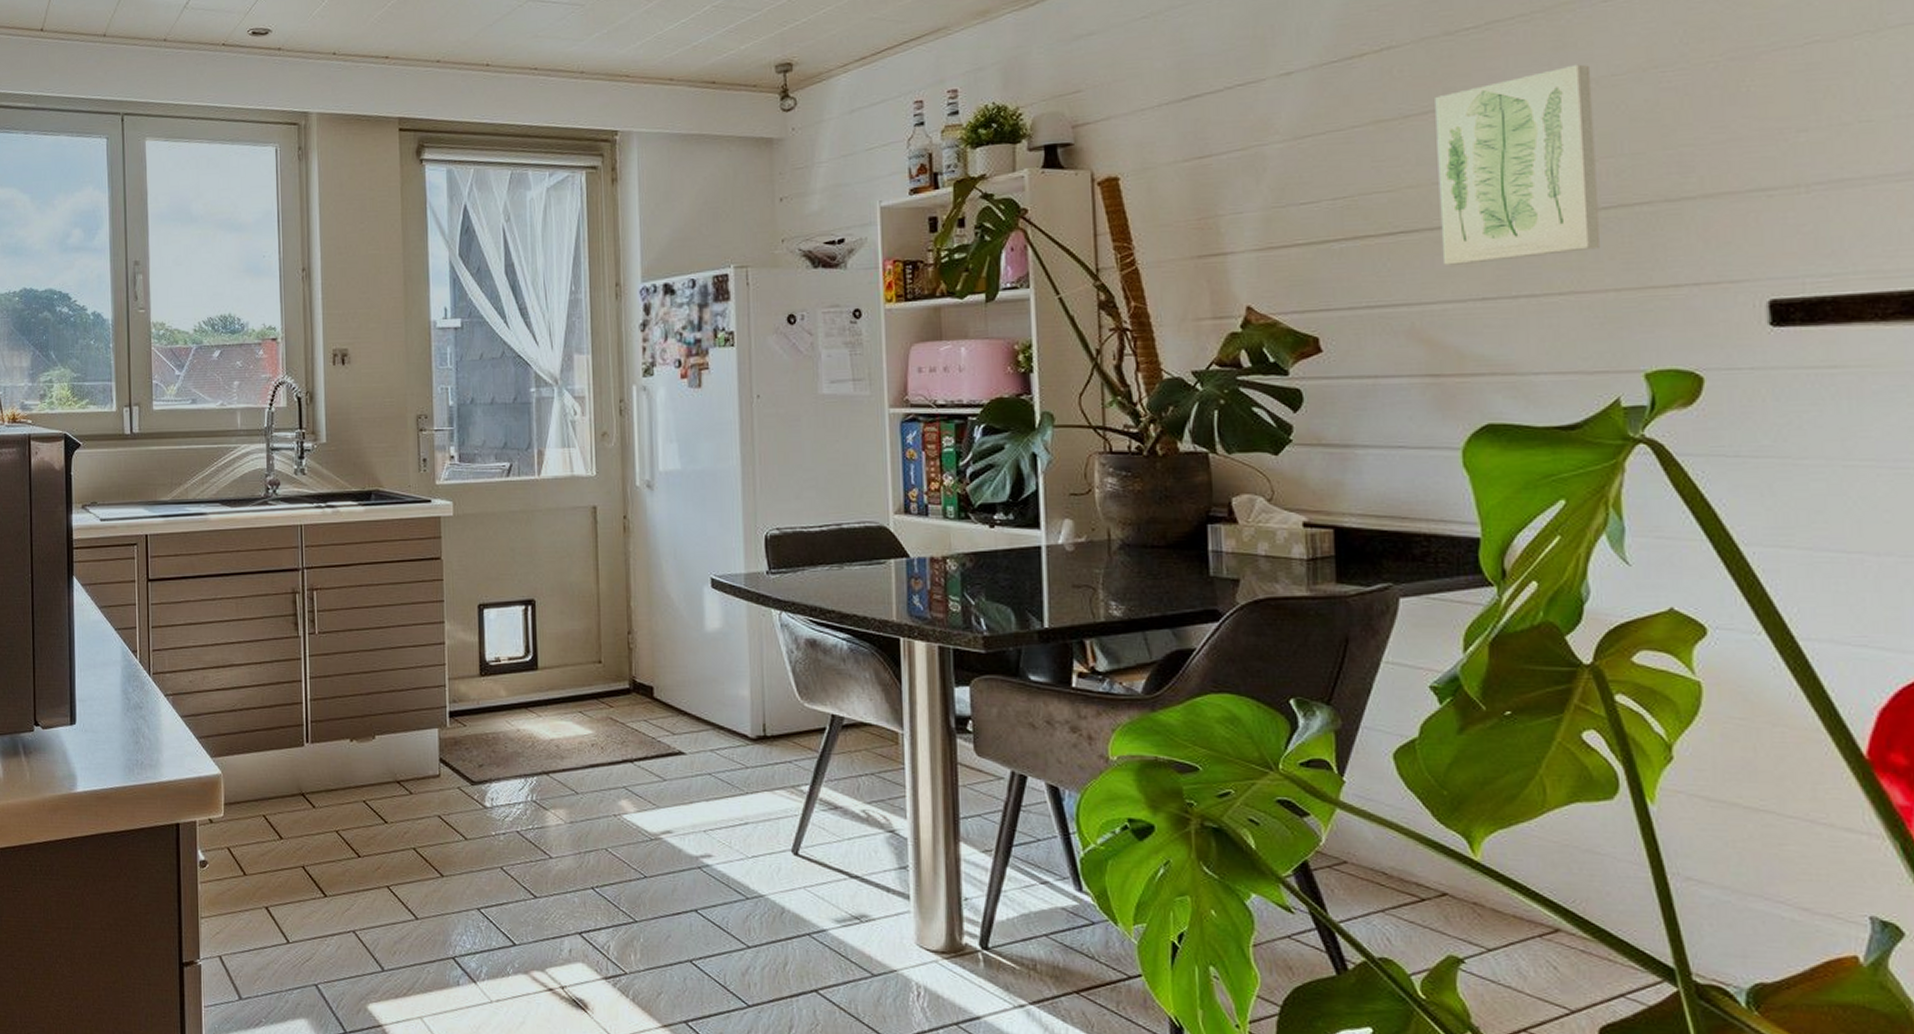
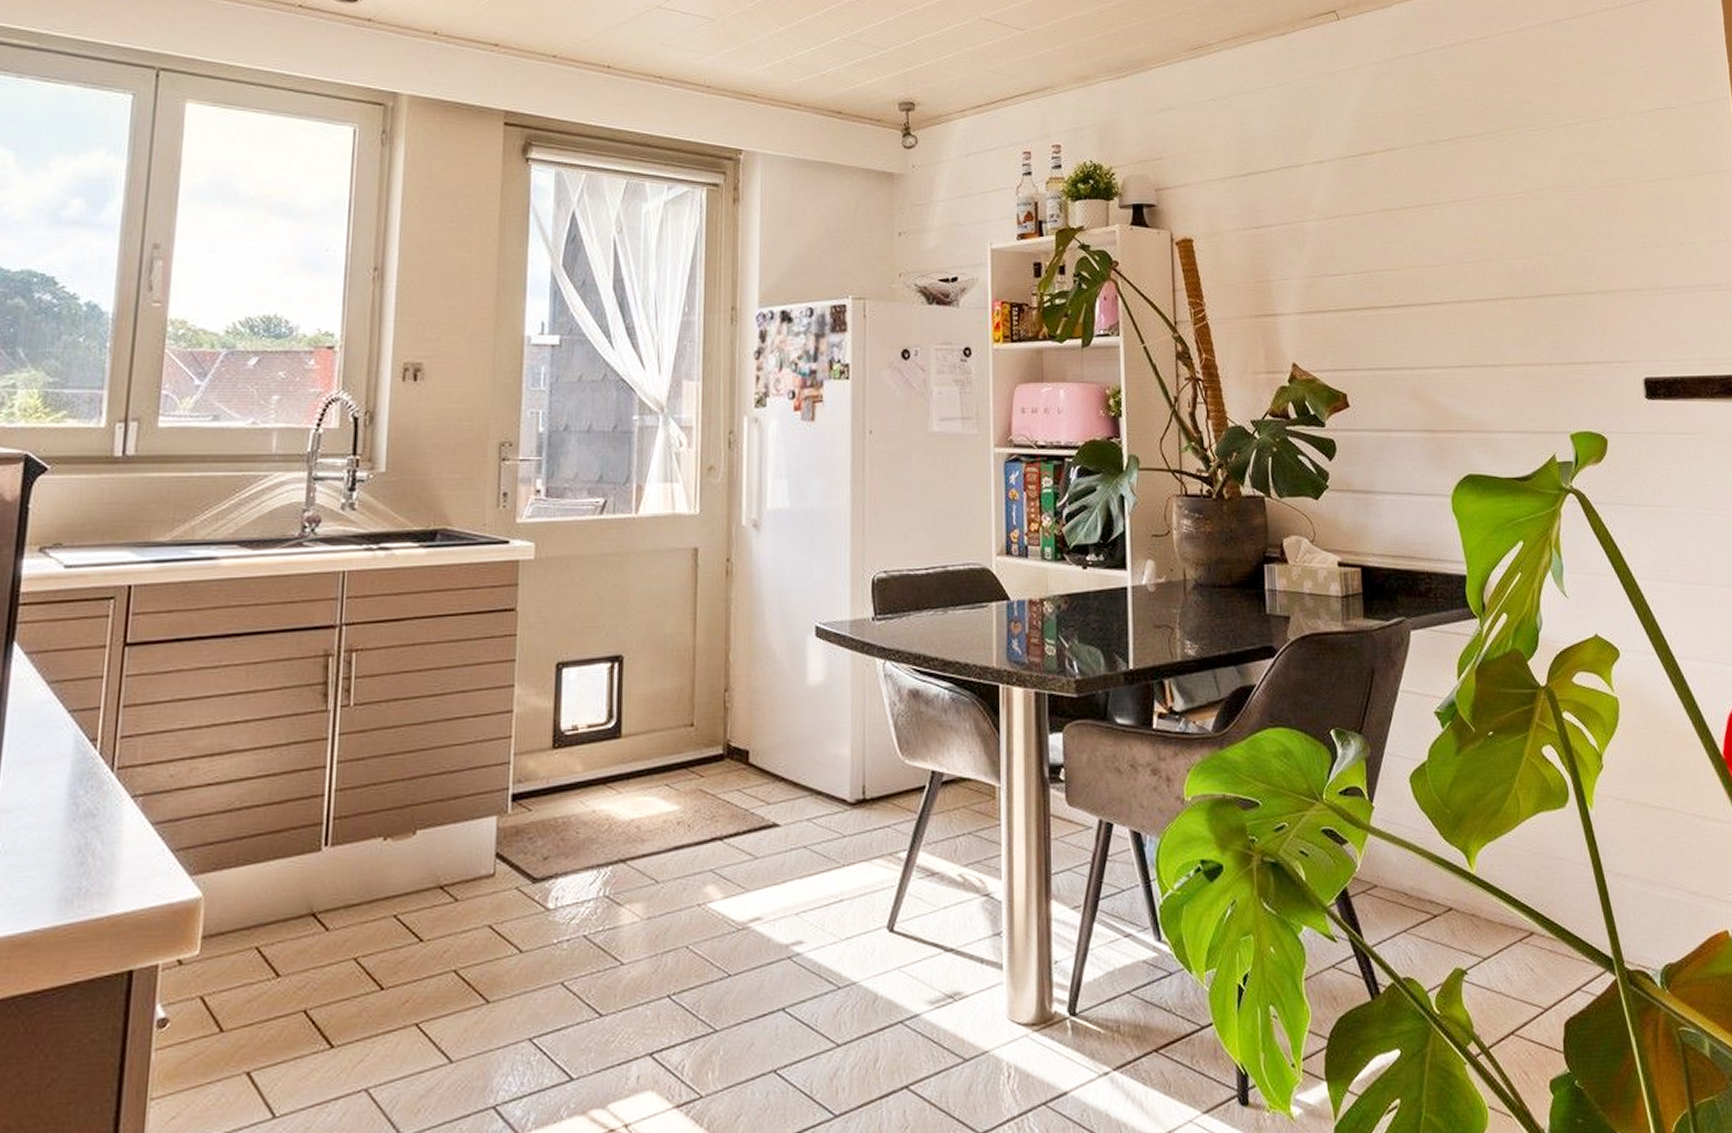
wall art: present [1435,64,1601,266] -> none [1424,178,1538,337]

